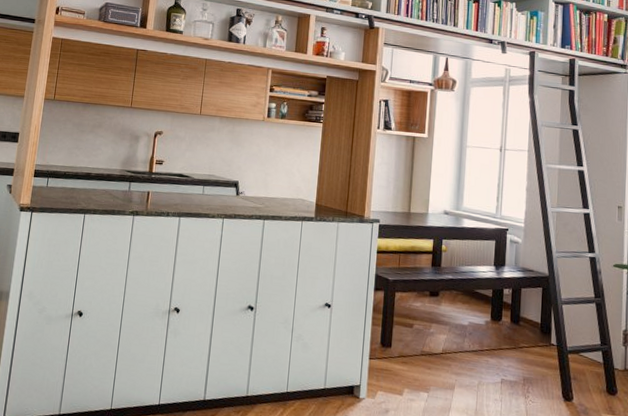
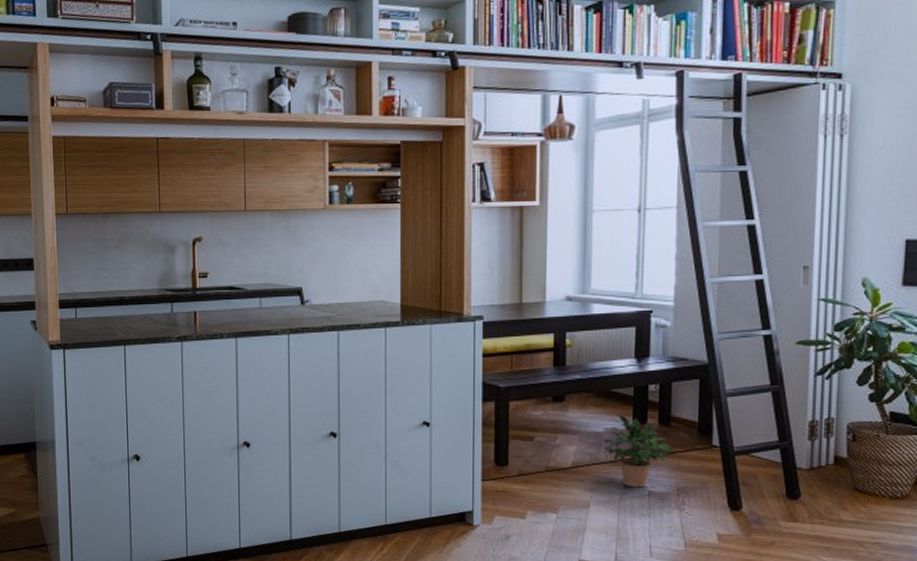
potted plant: none [465,312,522,376] -> present [600,415,674,488]

